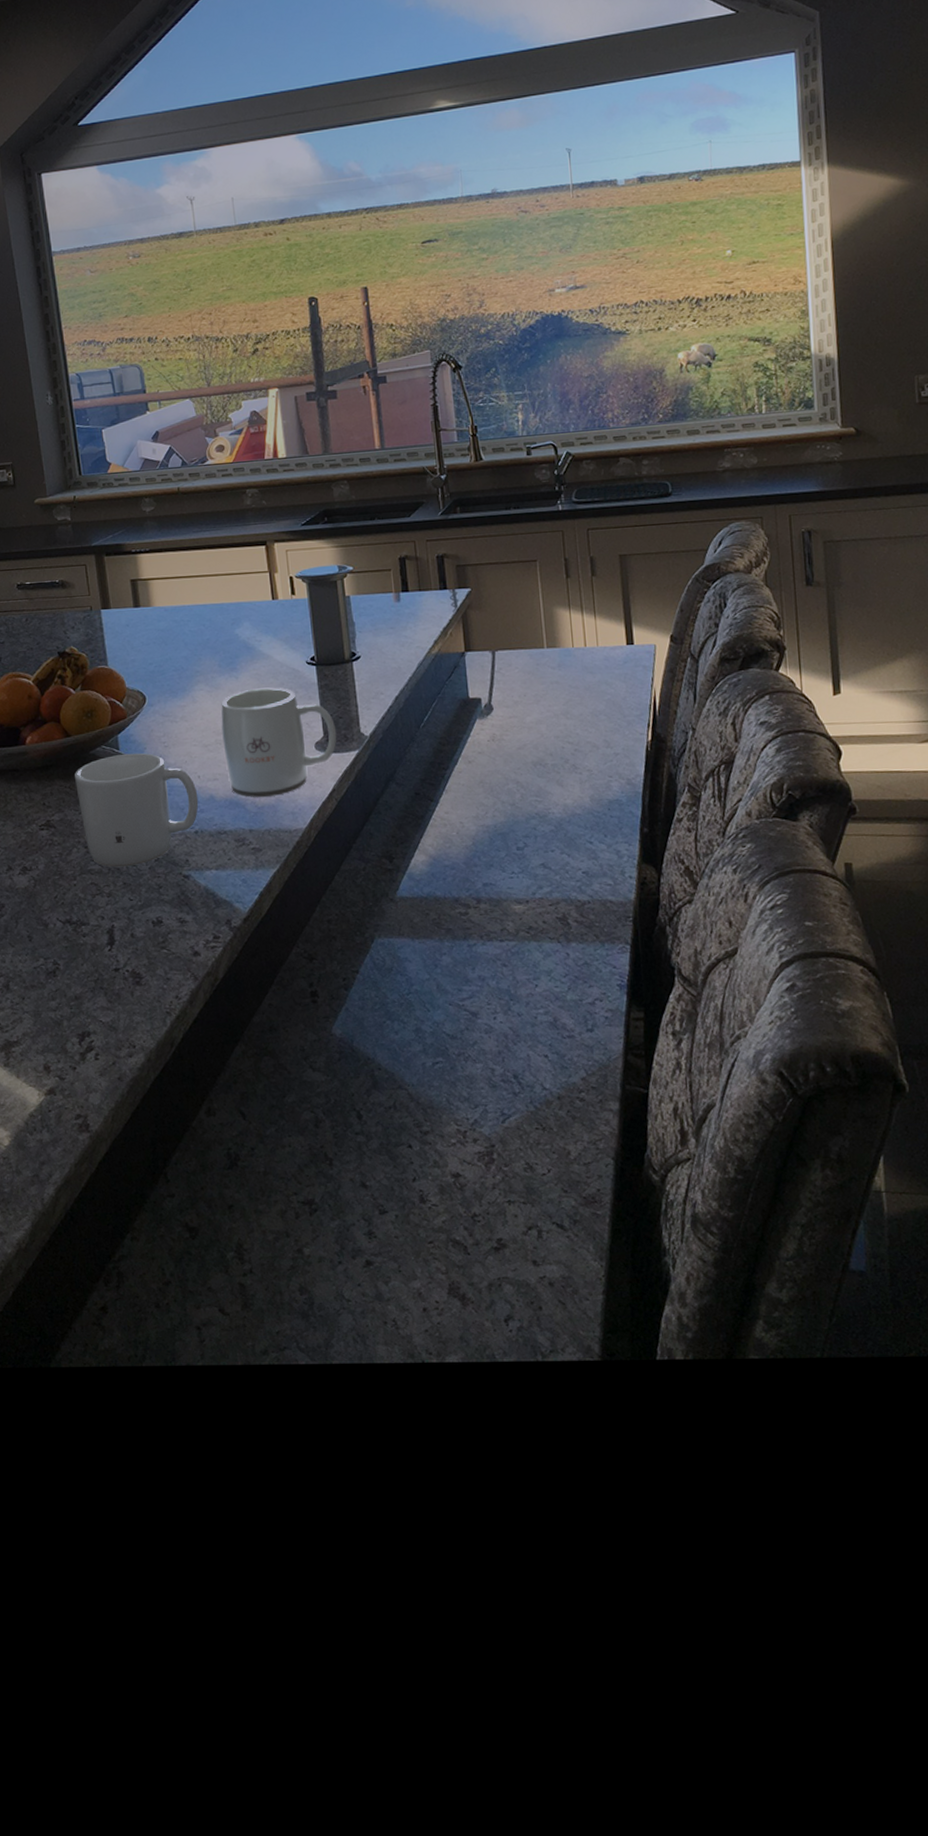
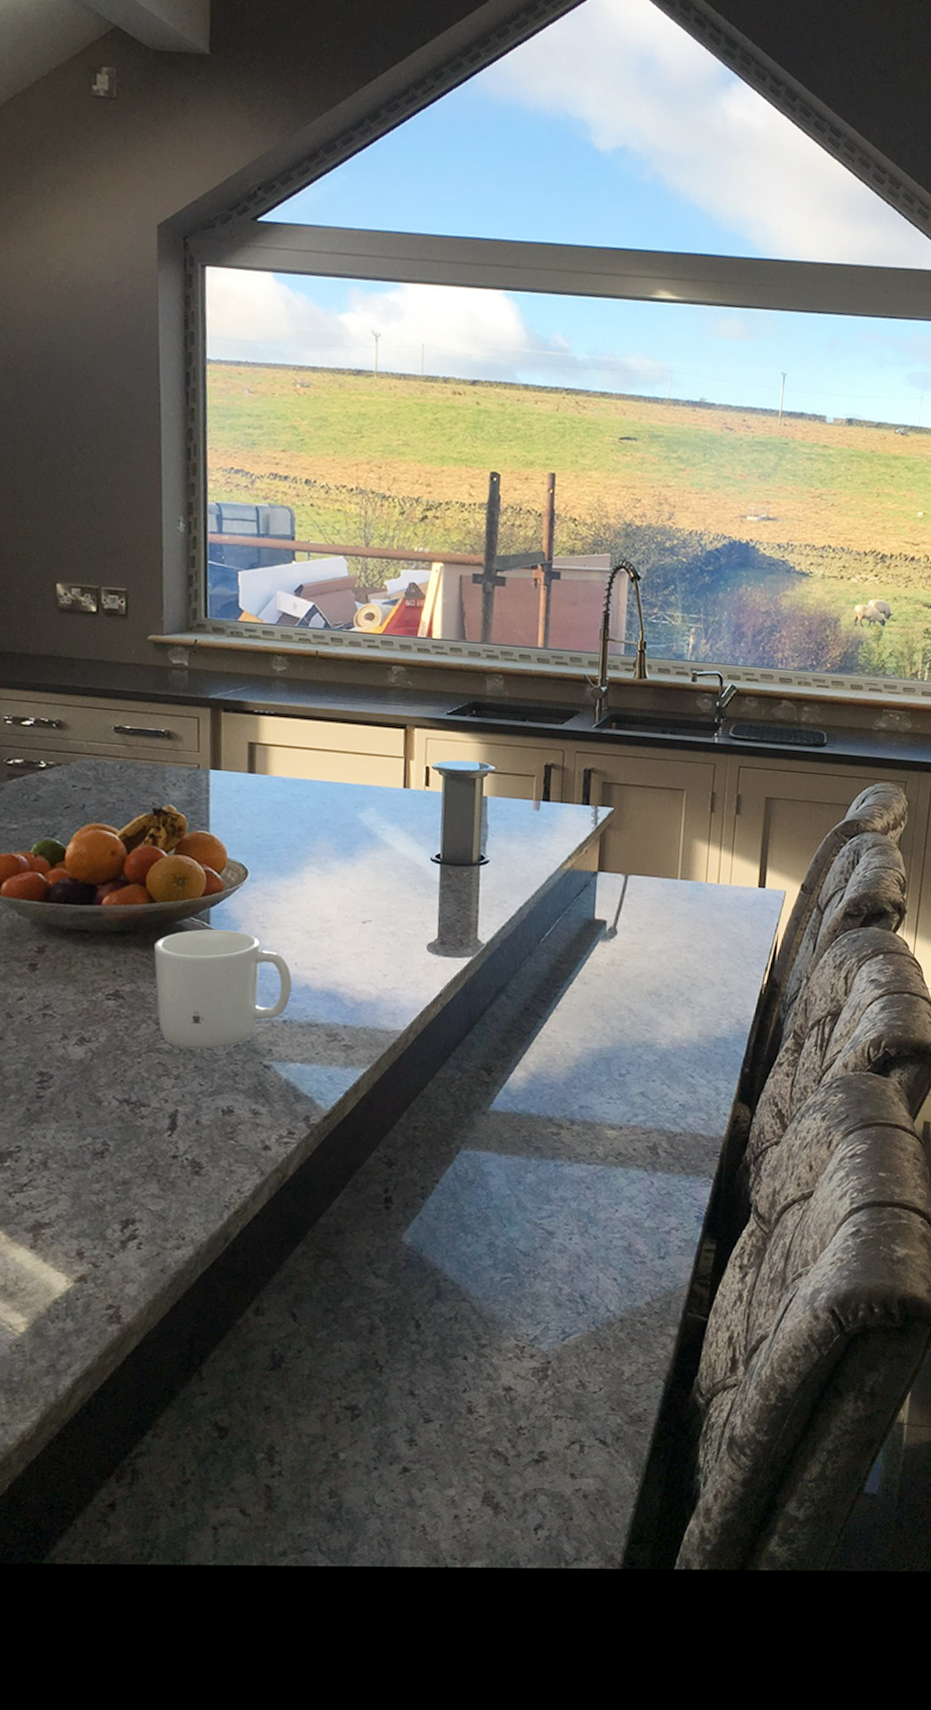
mug: present [221,687,337,797] -> none [327,878,453,994]

